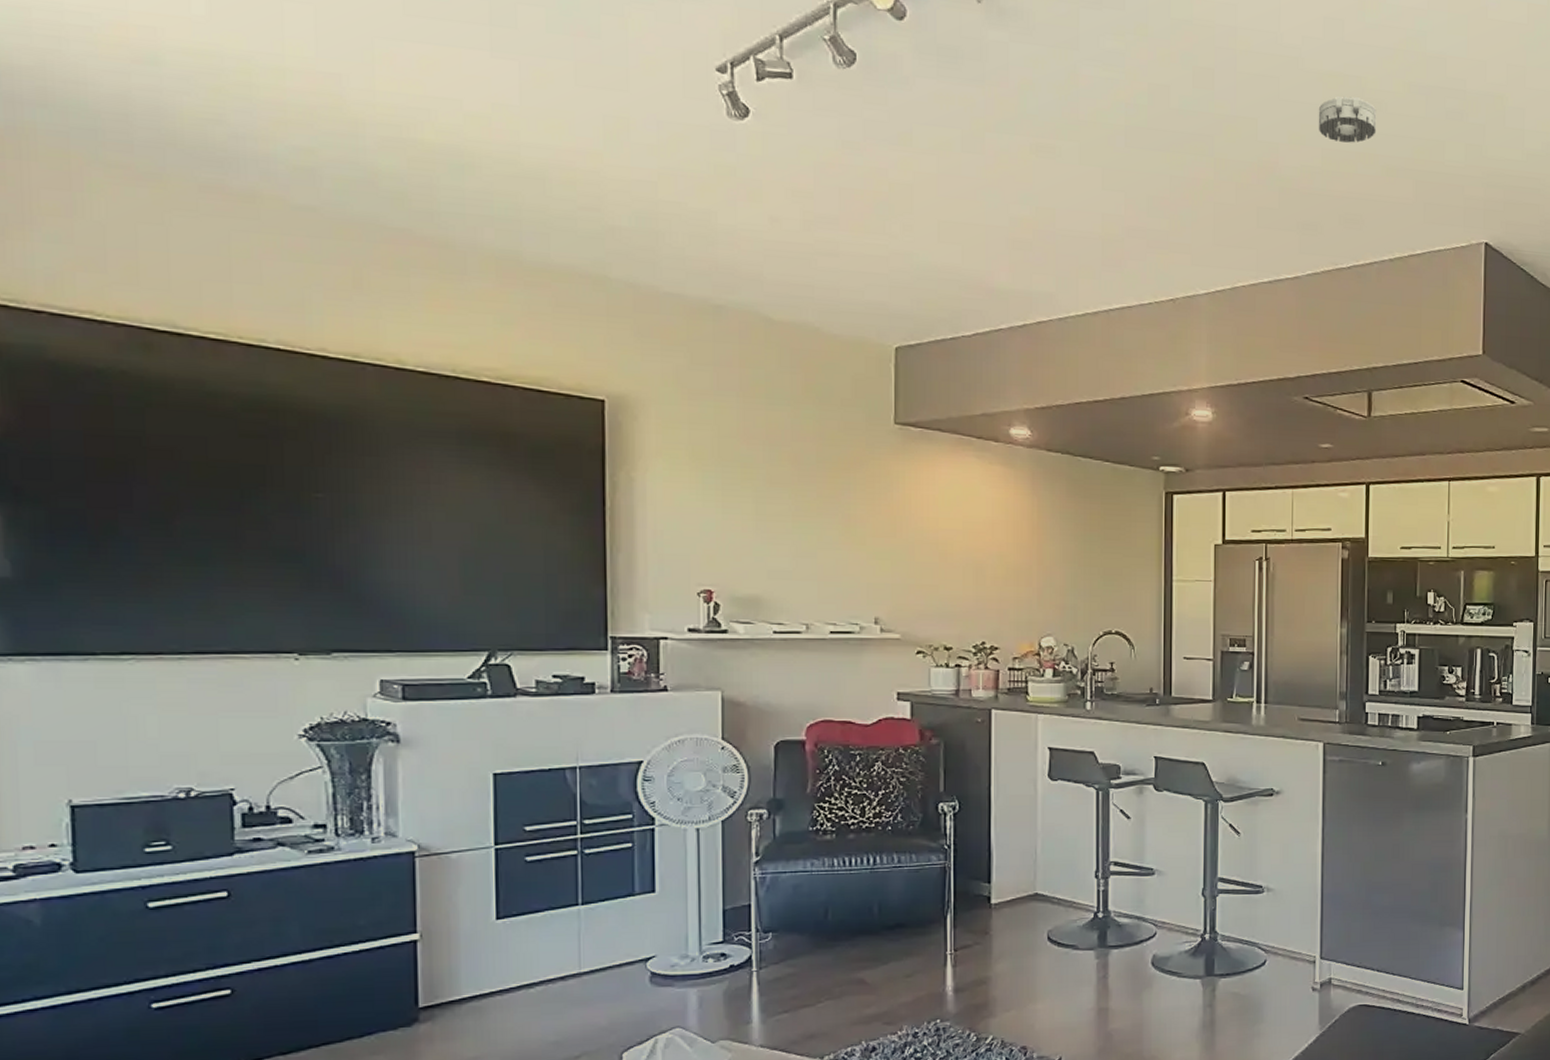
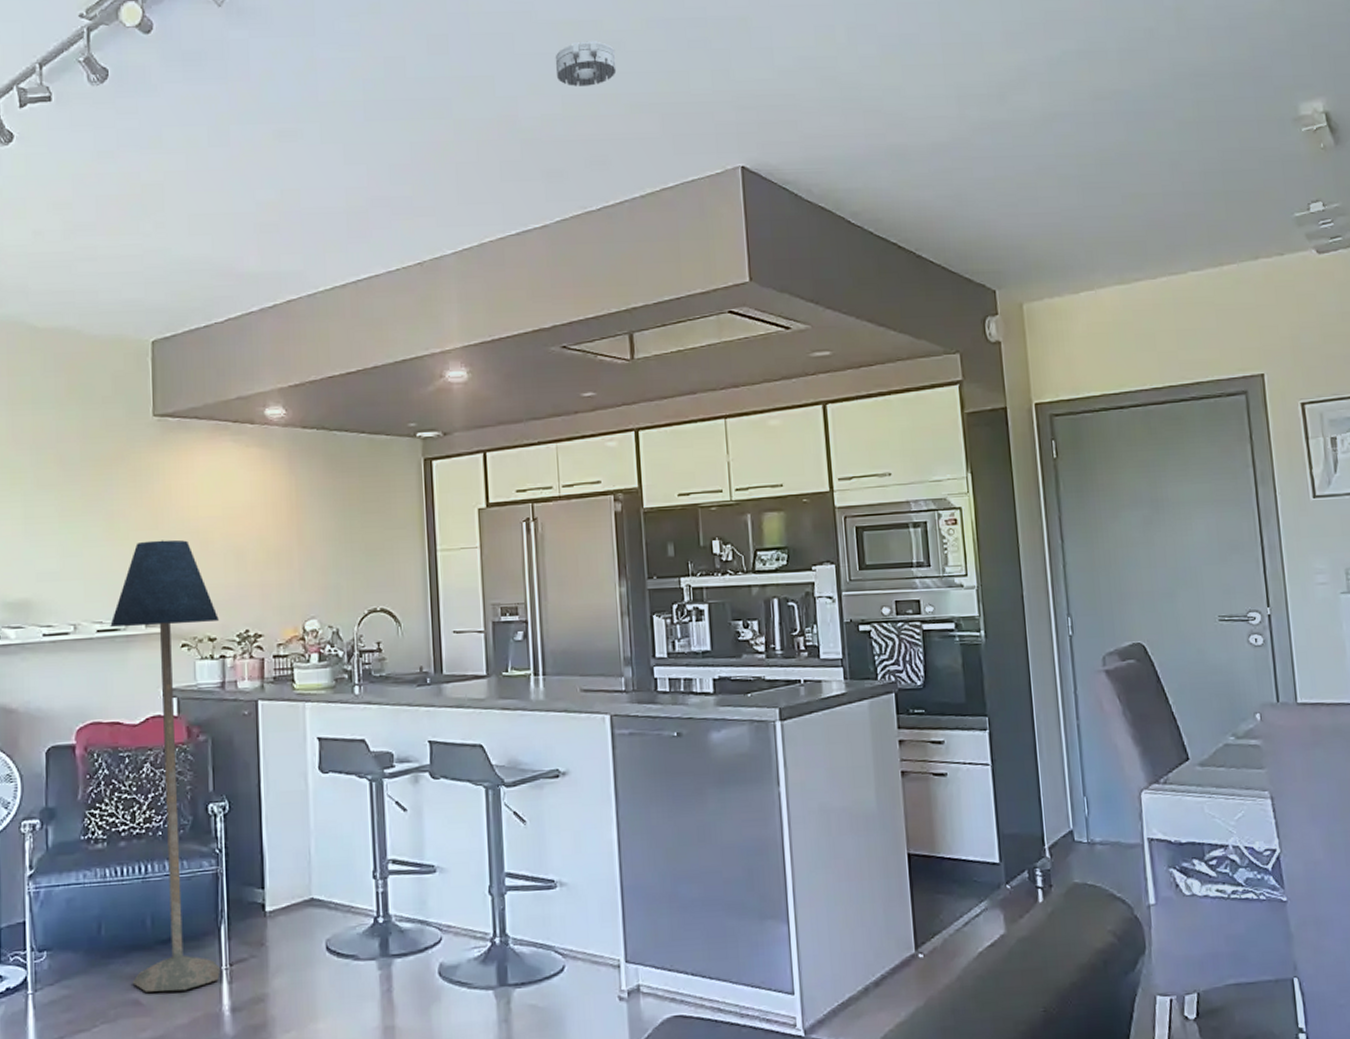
floor lamp: none [844,548,955,973] -> present [110,539,221,992]

